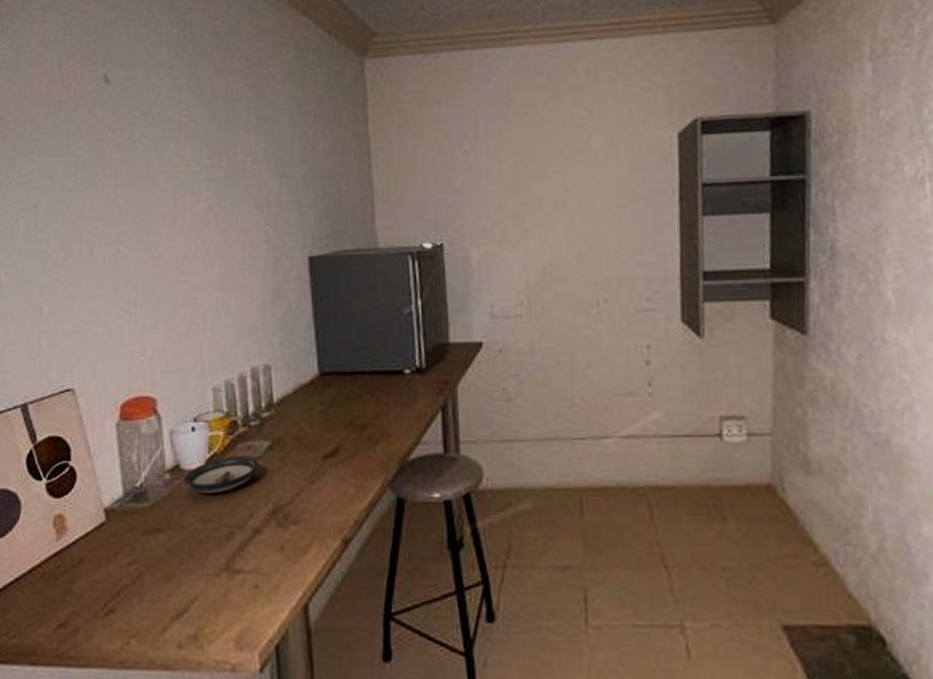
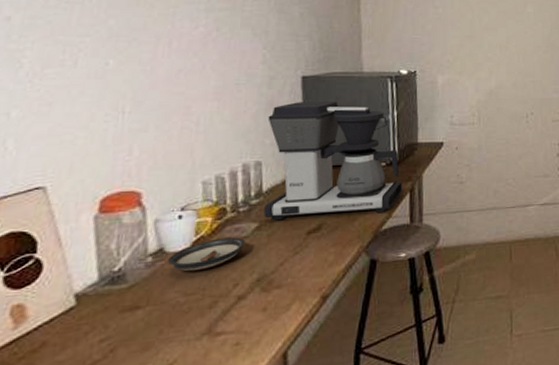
coffee maker: none [274,289,433,440] -> present [264,102,403,221]

